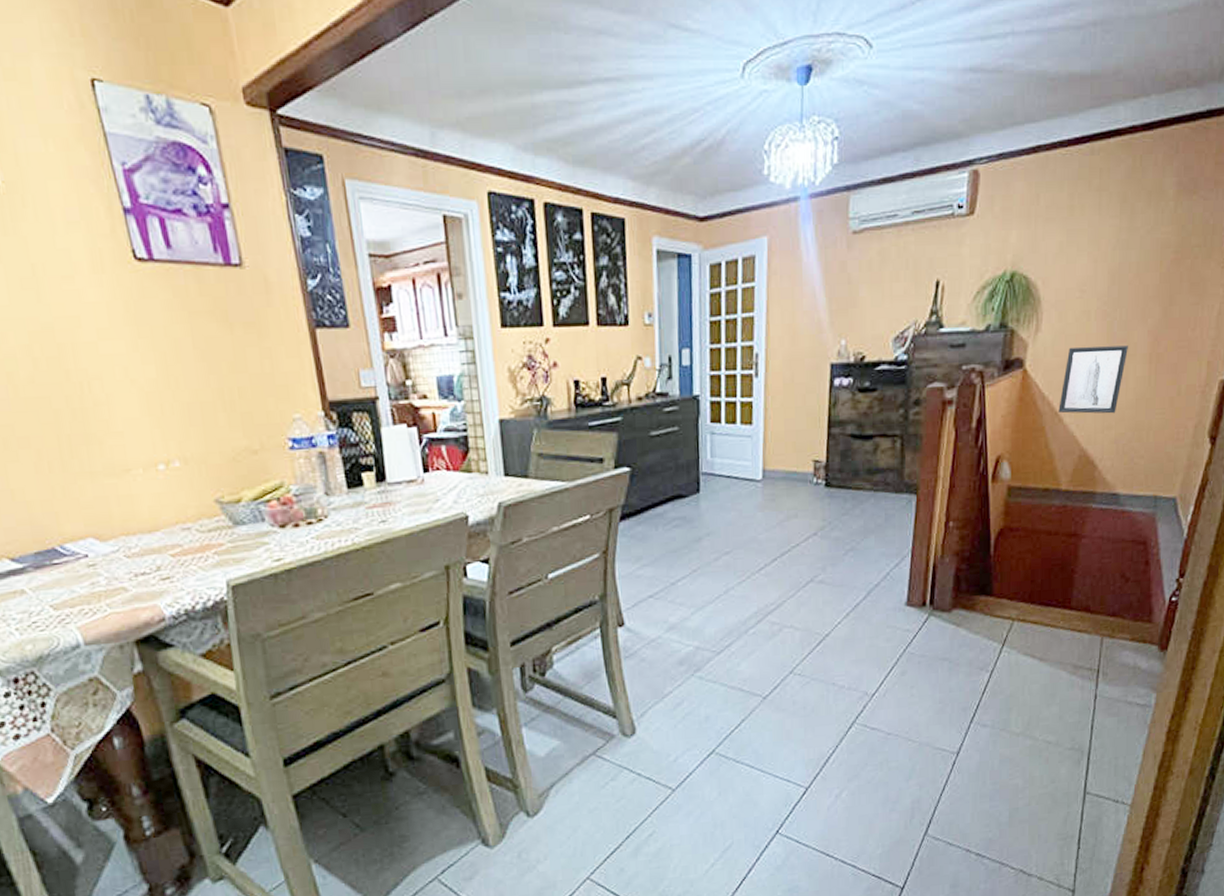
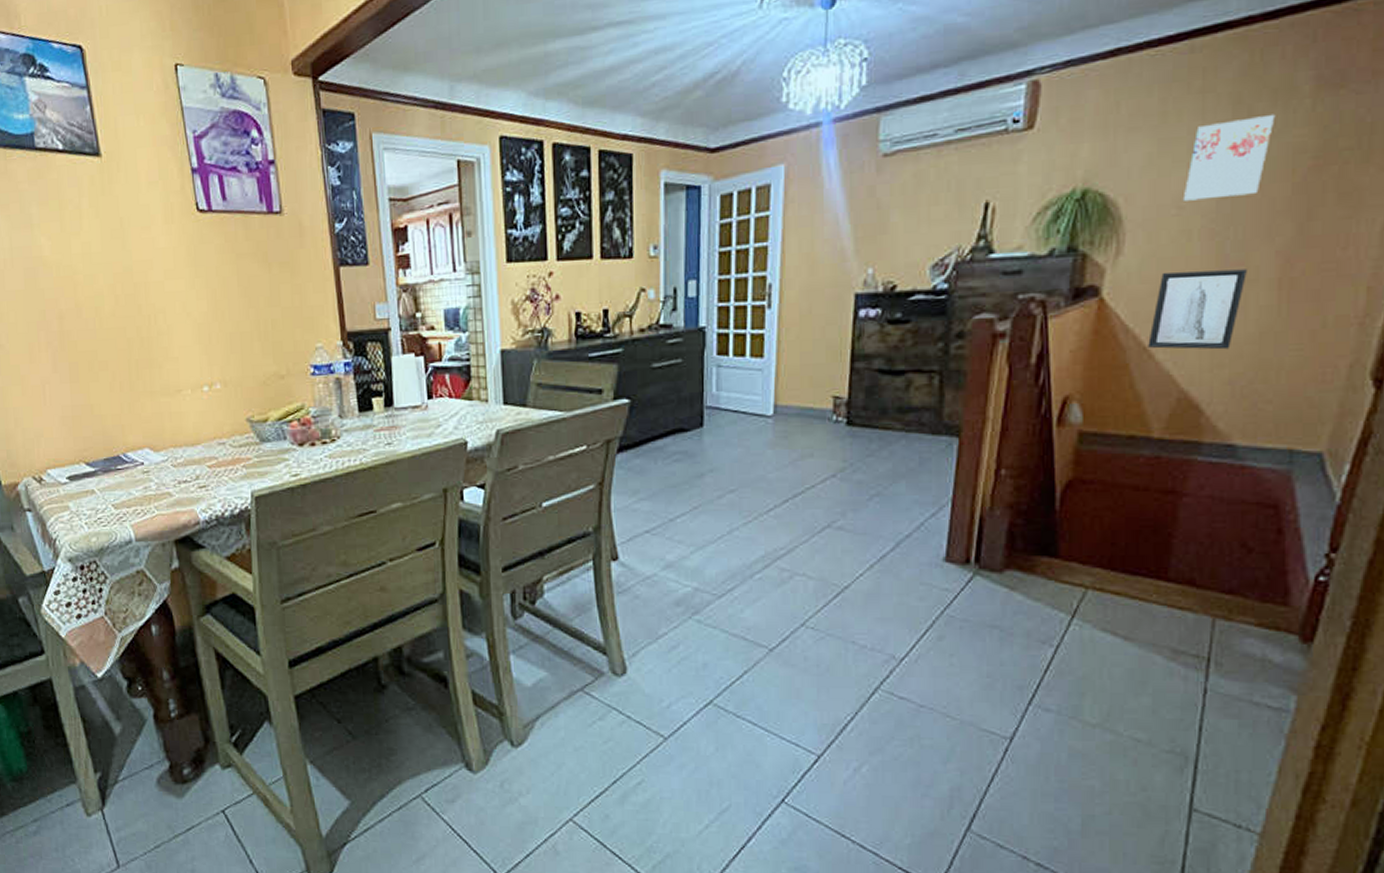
wall art: none [1084,213,1150,285] -> present [1182,114,1276,201]

